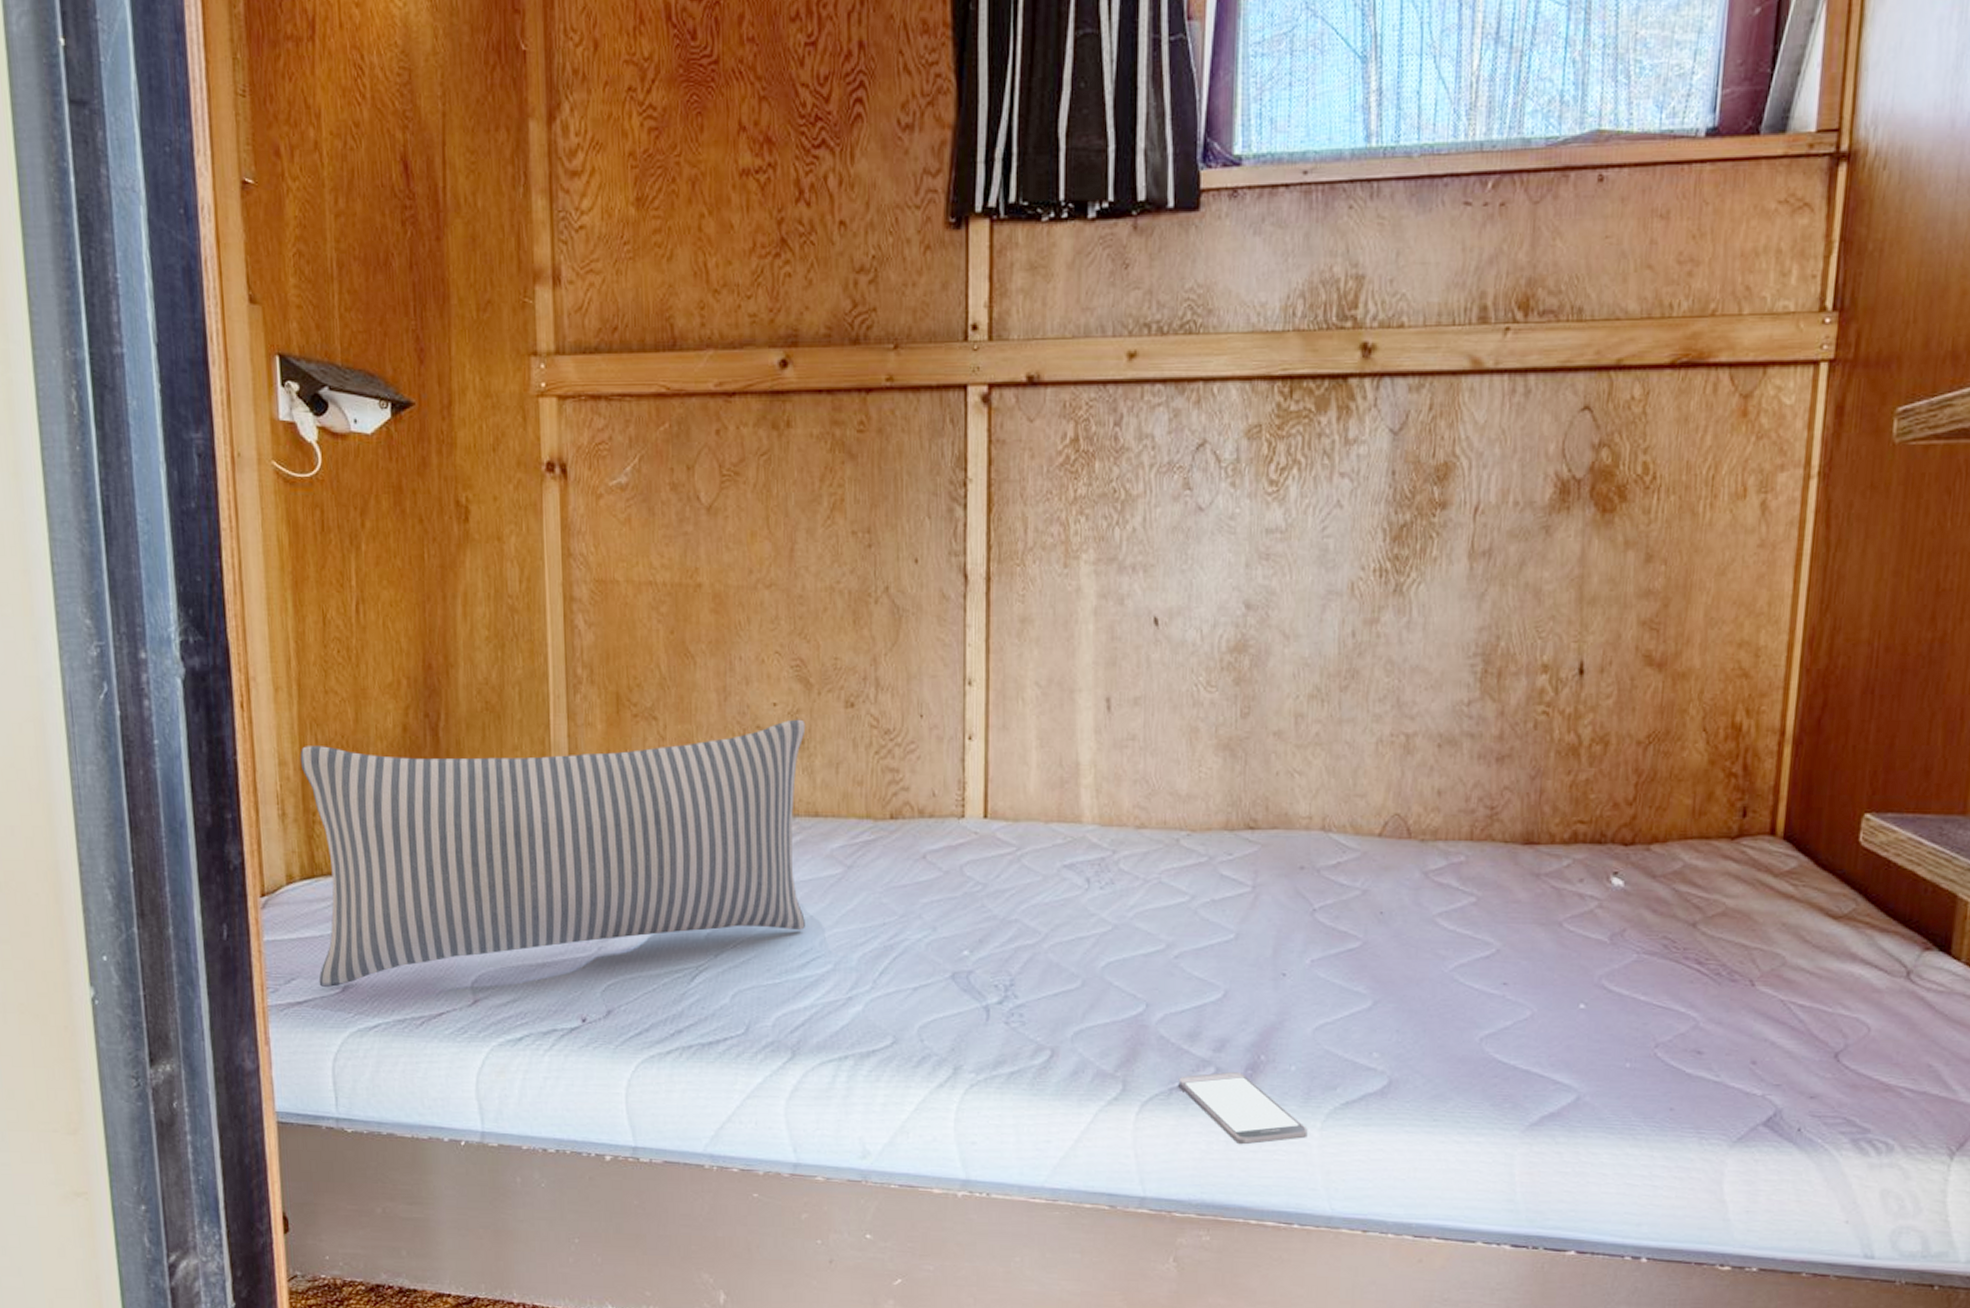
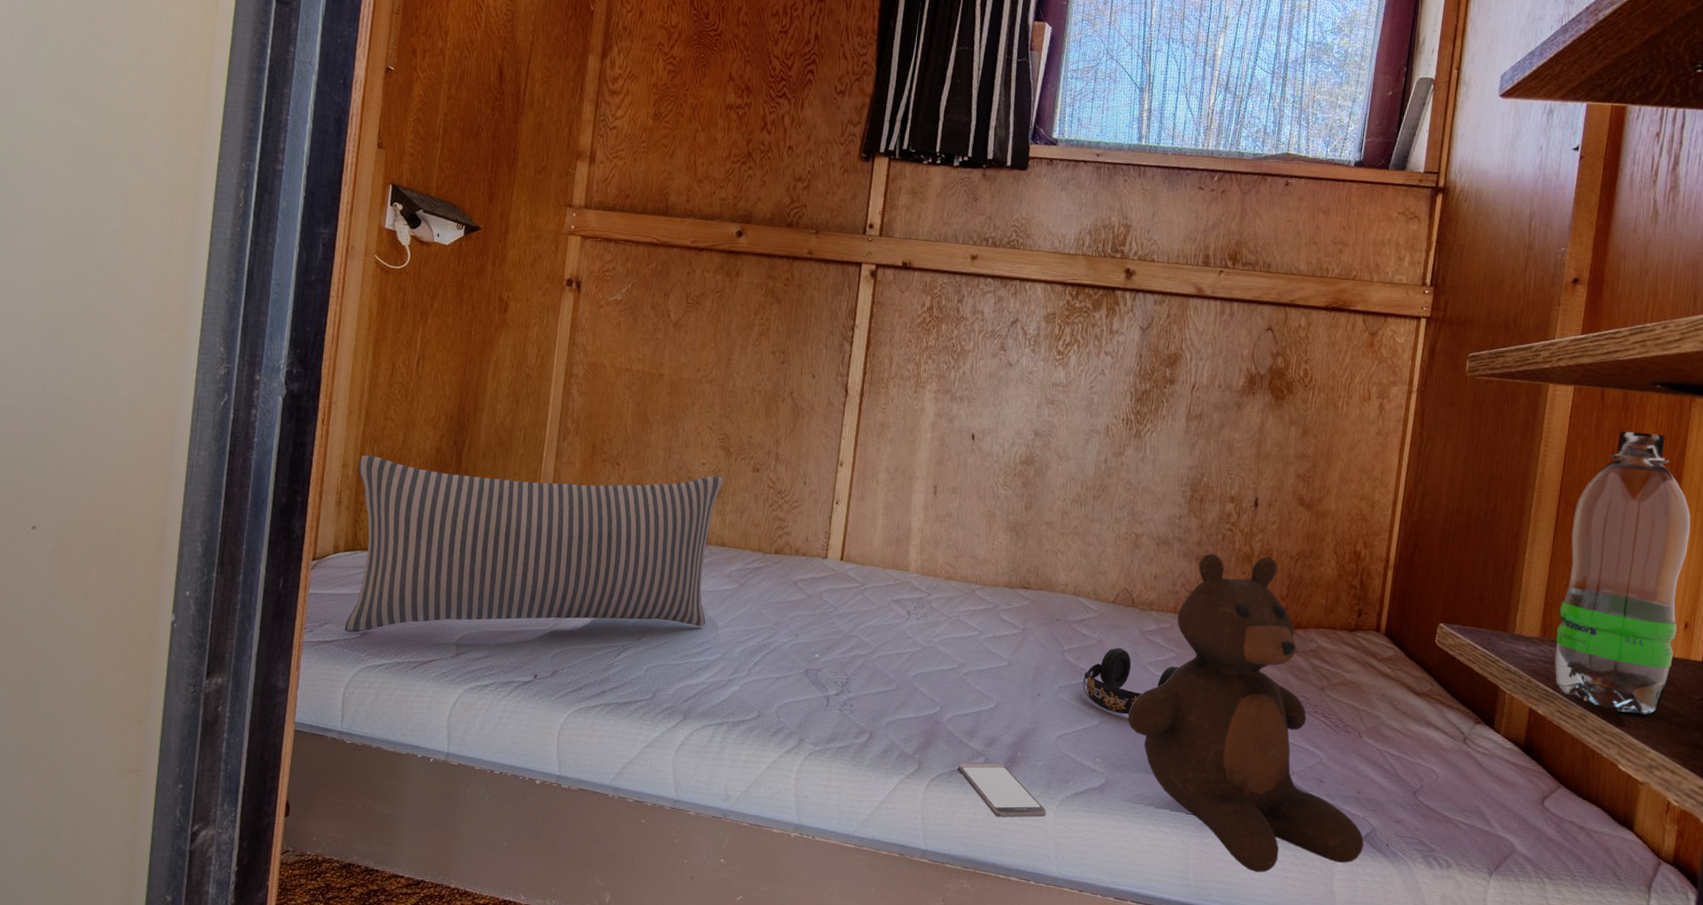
headphones: none [1345,897,1481,989] -> present [1082,647,1178,715]
teddy bear: none [1412,745,1765,1184] -> present [1127,553,1364,873]

